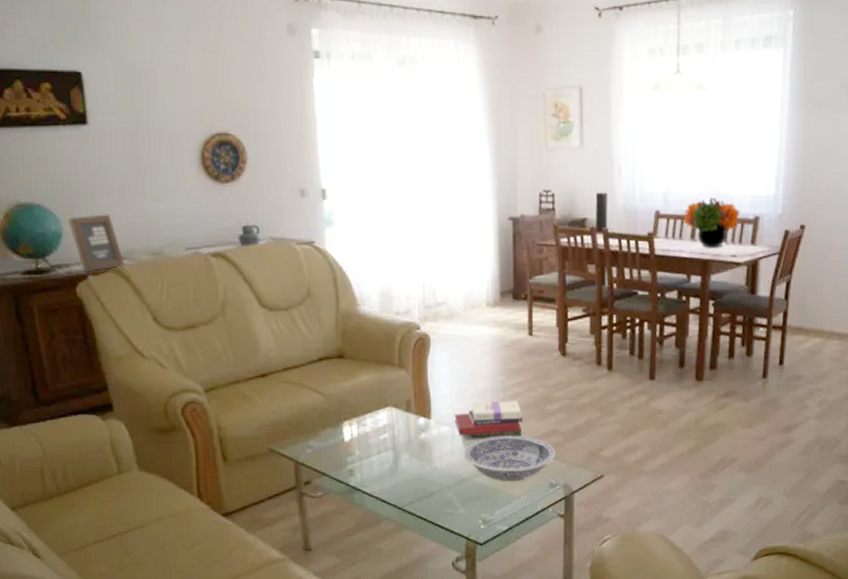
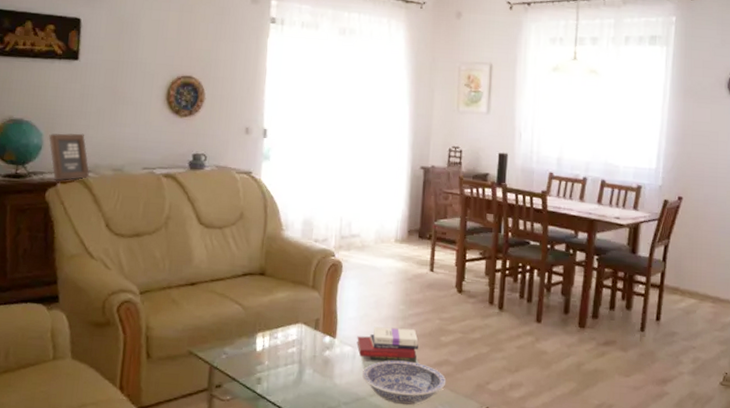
flower arrangement: present [683,197,740,248] -> none [573,165,625,210]

